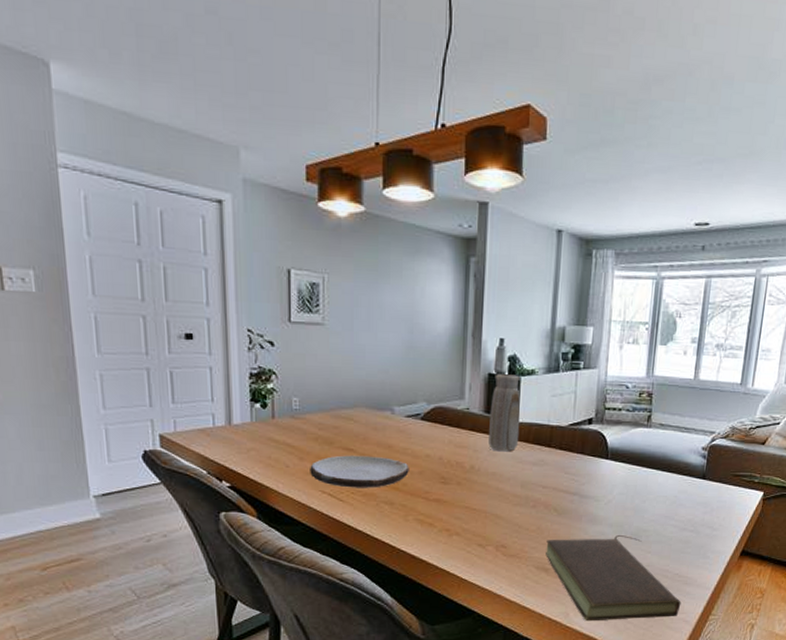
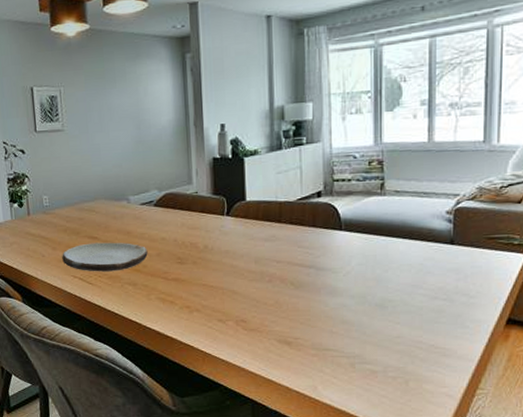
vase: present [488,374,520,452] -> none [217,156,249,231]
book: present [546,535,681,622] -> none [286,306,441,395]

